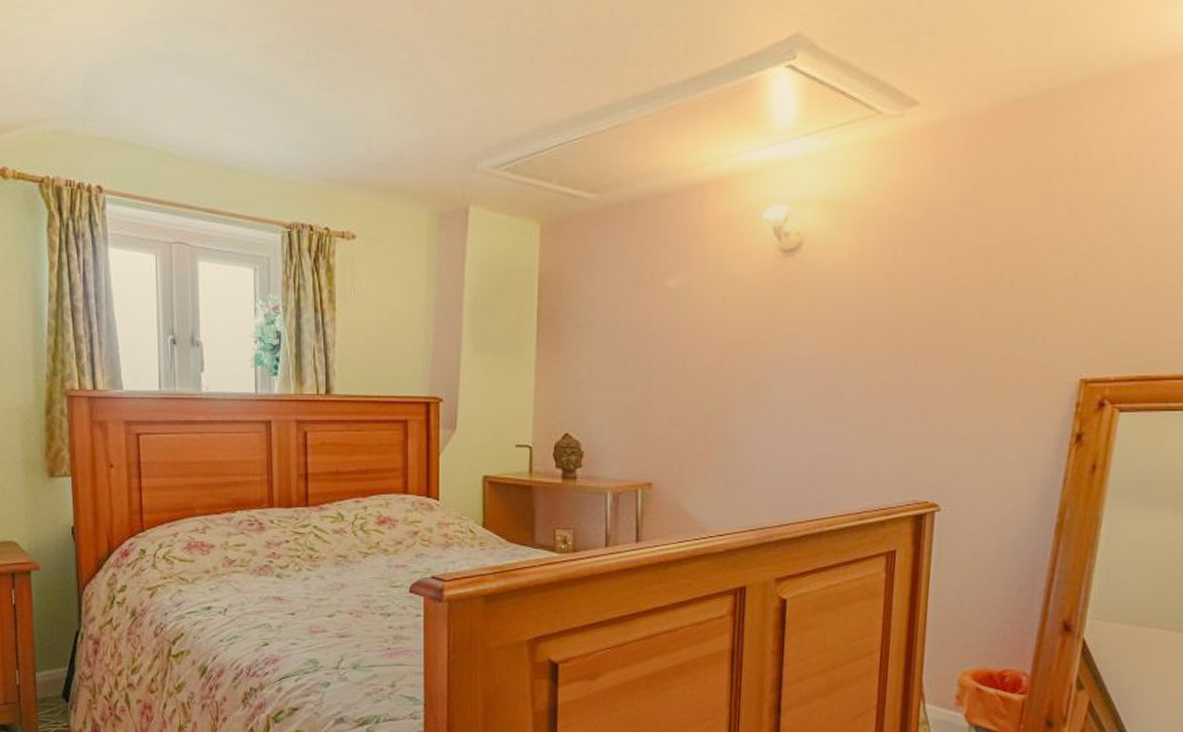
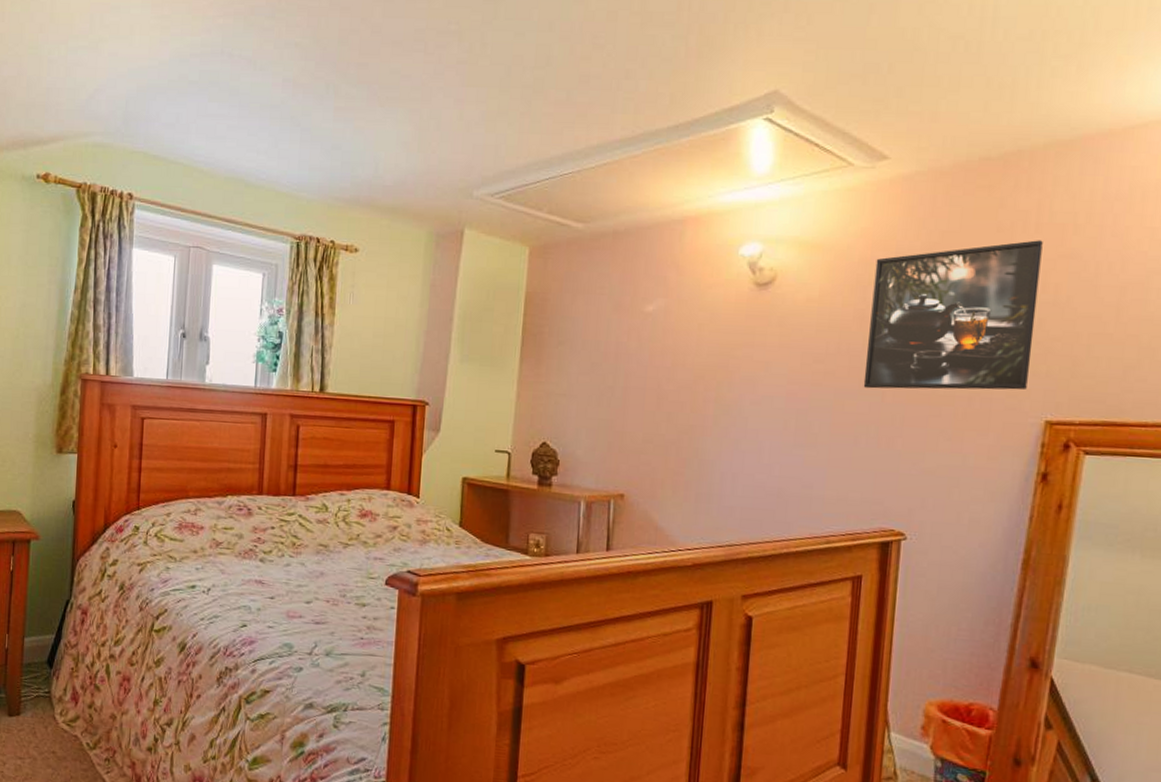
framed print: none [895,186,1080,356] -> present [863,240,1043,390]

